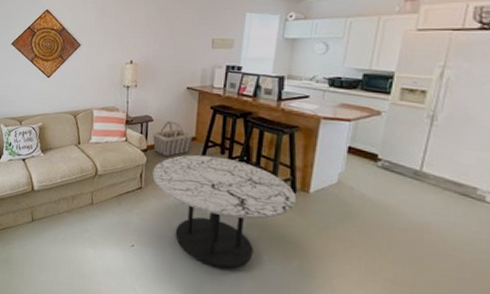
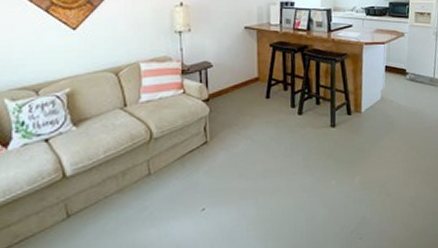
basket: present [152,120,193,158] -> none [214,63,256,104]
coffee table: present [152,155,296,269] -> none [217,93,352,206]

